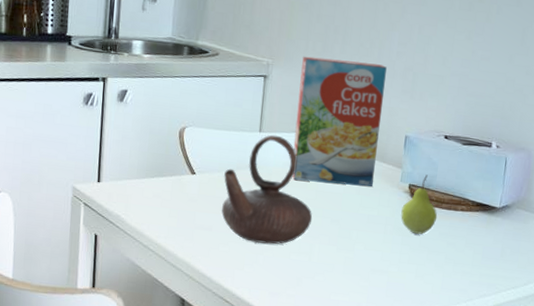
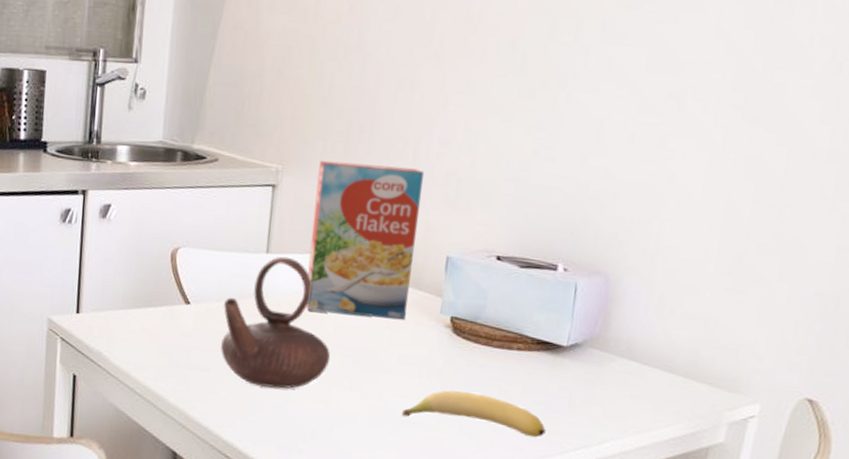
banana: none [370,244,484,281] -> present [401,390,546,438]
fruit: present [401,174,438,234] -> none [440,305,487,379]

